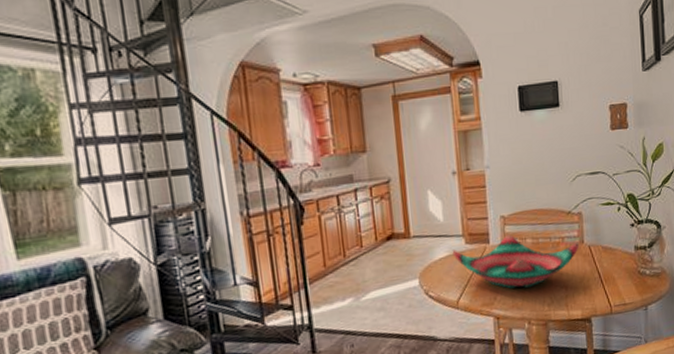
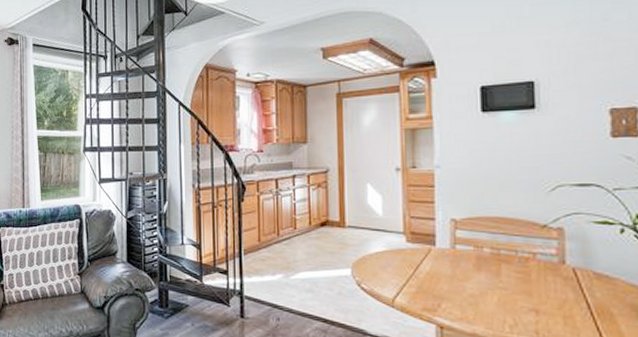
decorative bowl: present [452,234,579,289] -> none [390,240,557,301]

